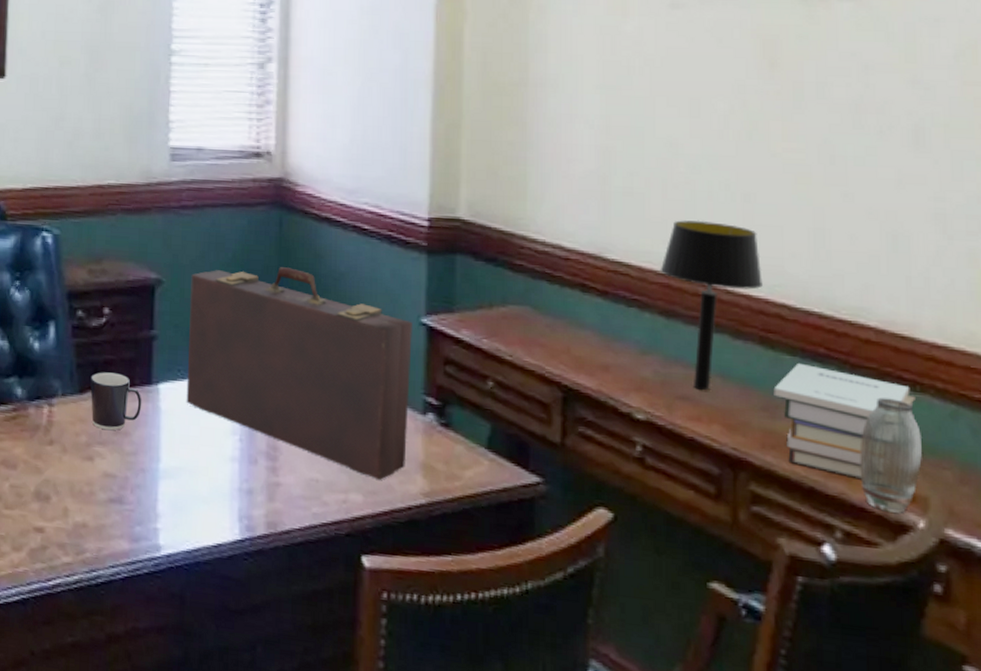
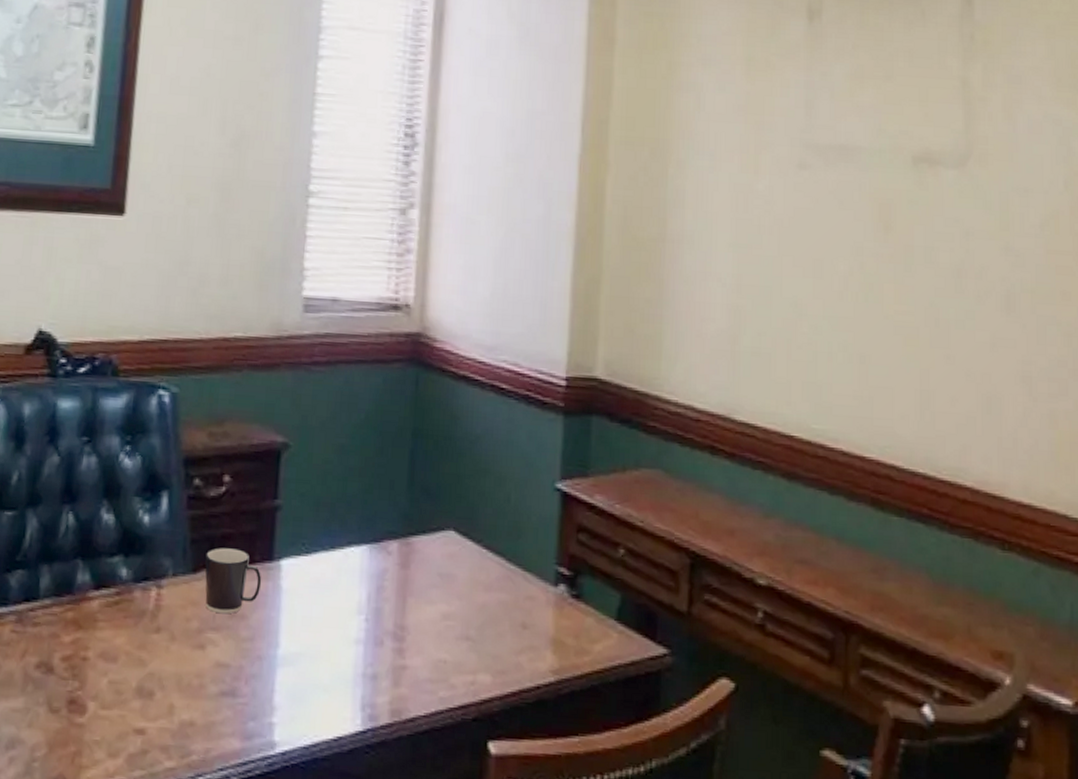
briefcase: present [186,267,412,480] -> none [310,429,547,658]
table lamp: present [660,220,763,390] -> none [783,381,875,553]
books: present [773,362,917,480] -> none [882,523,1005,639]
vase: present [859,397,922,513] -> none [956,557,1009,671]

